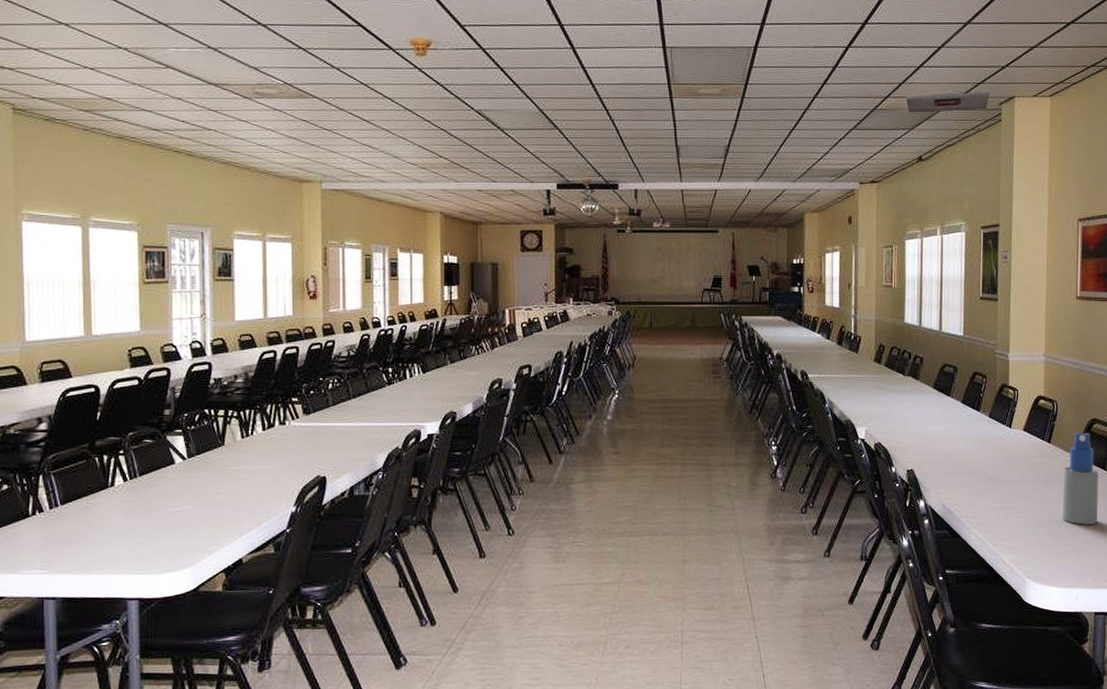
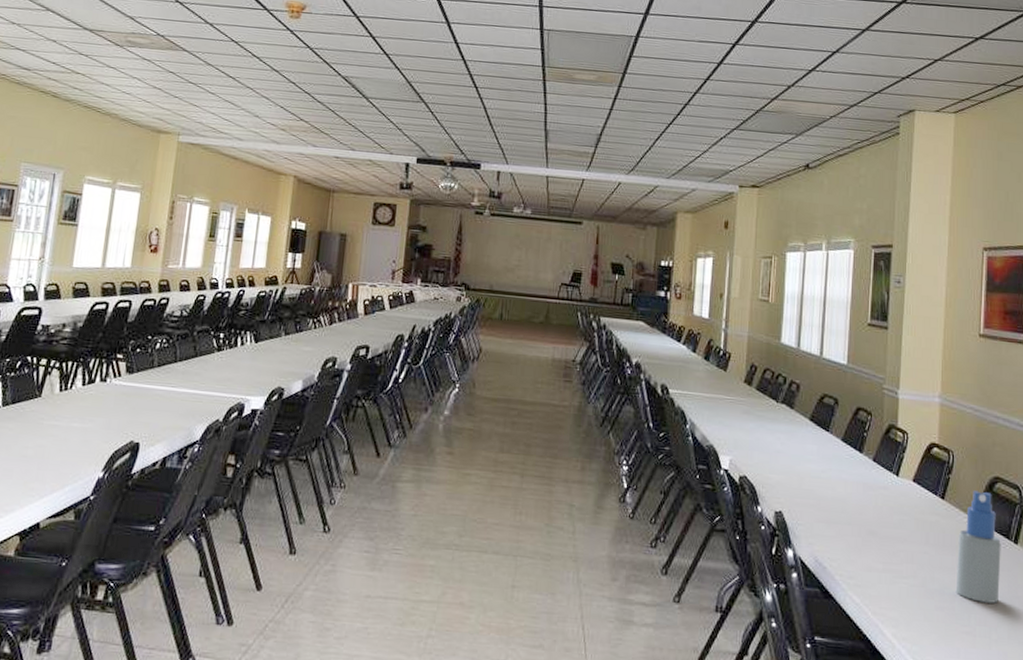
ceiling vent: present [906,91,990,113] -> none [795,99,888,121]

